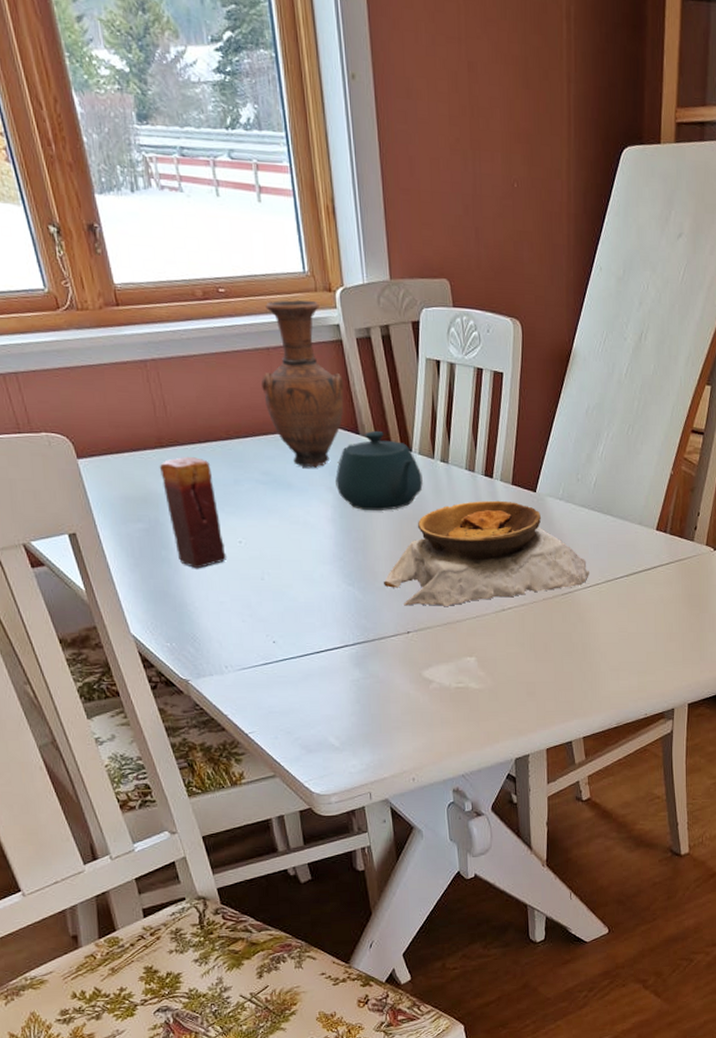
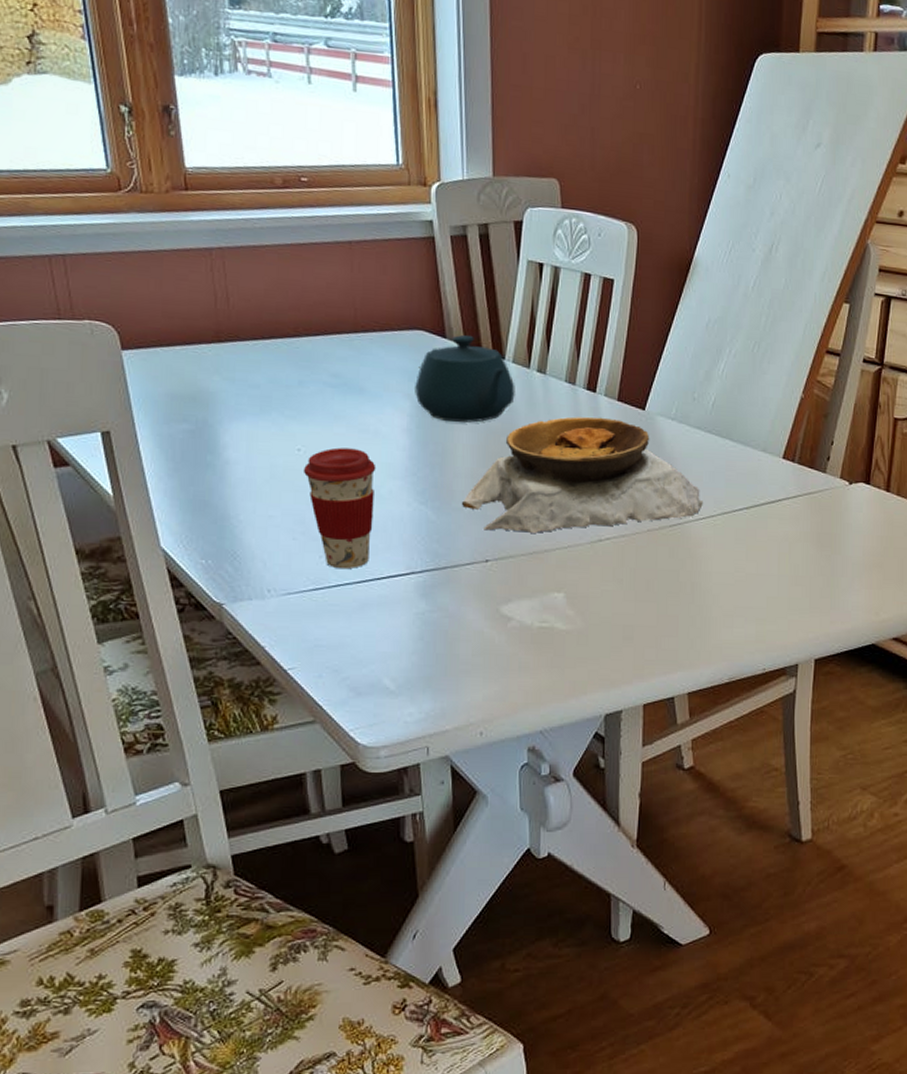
candle: present [159,457,226,569] -> none [214,353,281,478]
coffee cup: none [245,538,310,646] -> present [303,447,376,570]
vase: present [260,300,344,468] -> none [338,192,433,372]

